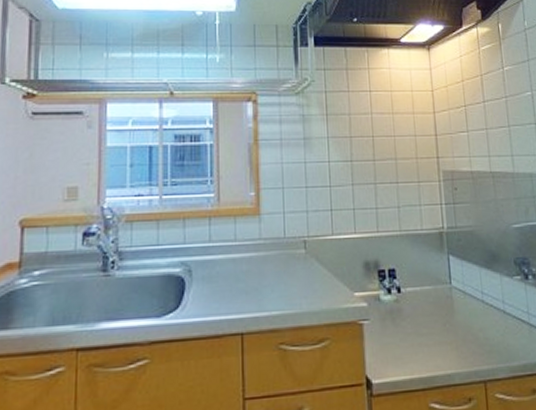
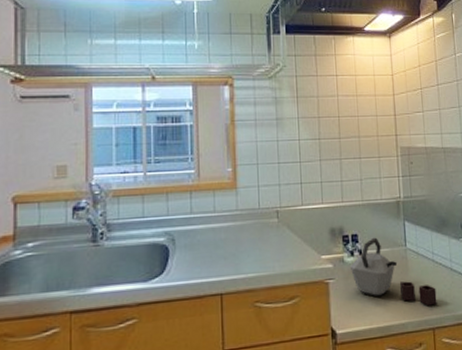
kettle: none [386,273,489,355] -> present [349,237,437,306]

